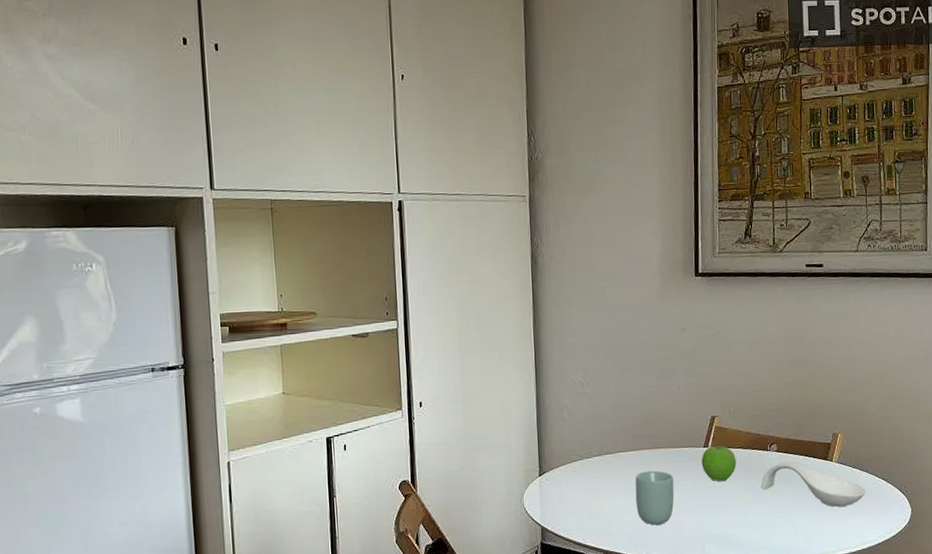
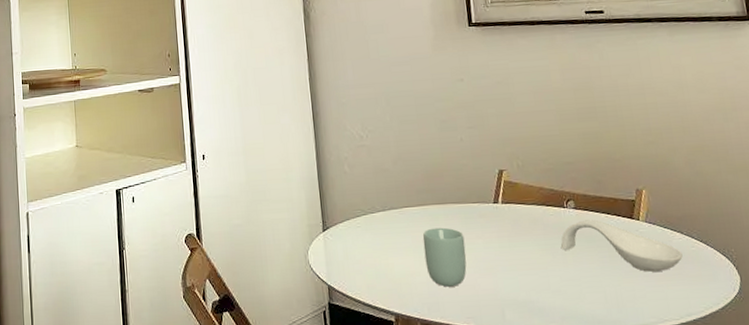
fruit: present [701,445,736,482] -> none [492,201,531,241]

